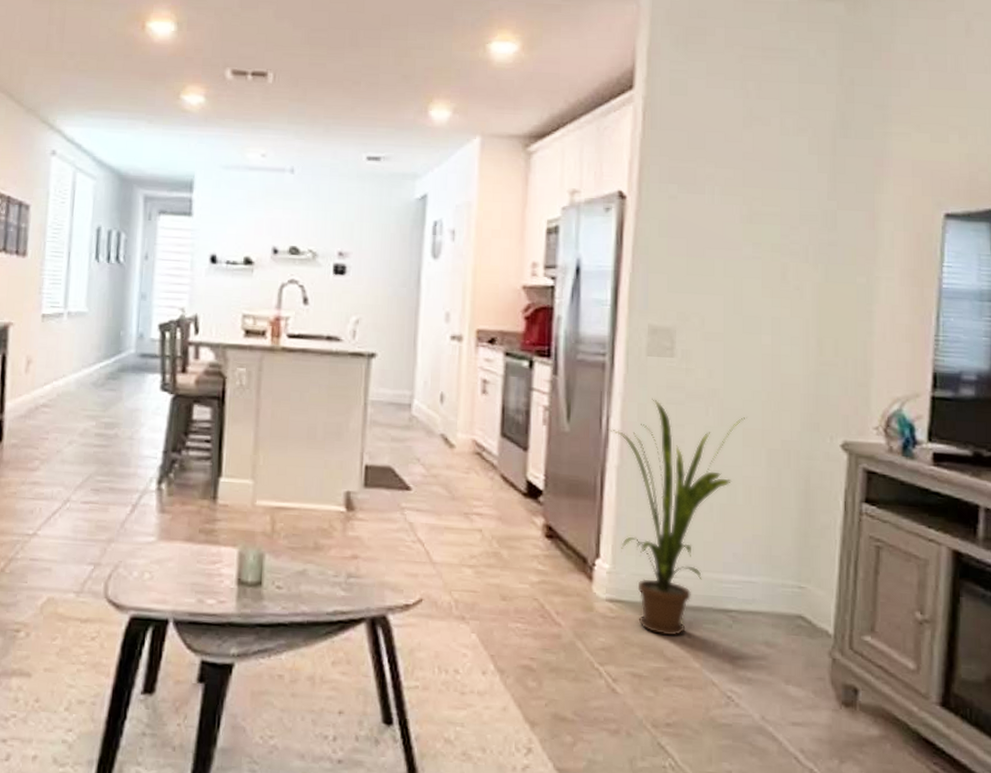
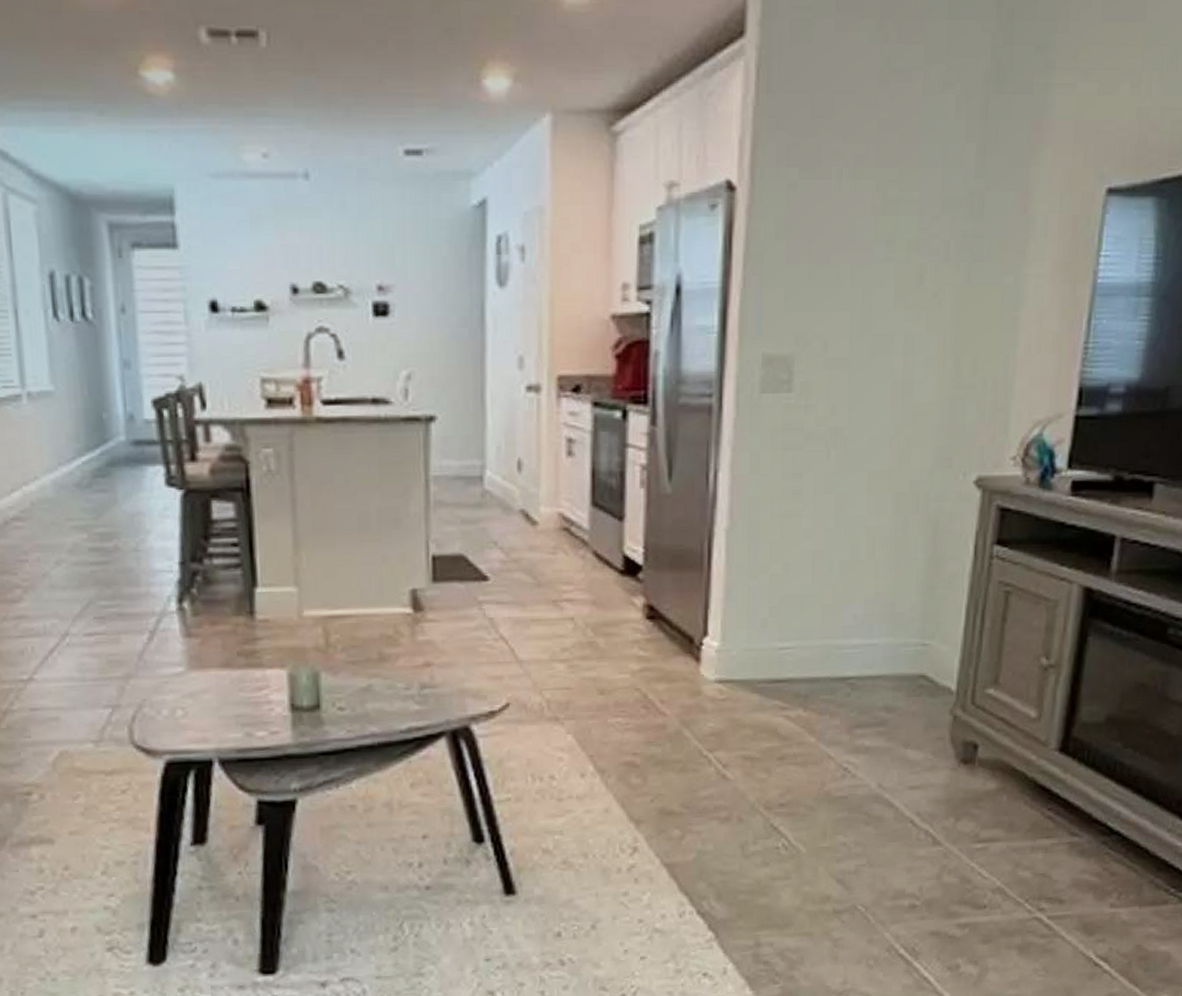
house plant: present [607,399,747,636] -> none [715,445,873,713]

